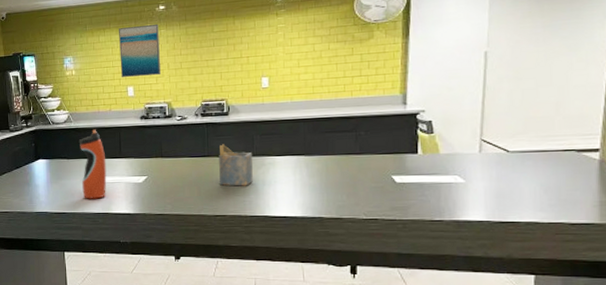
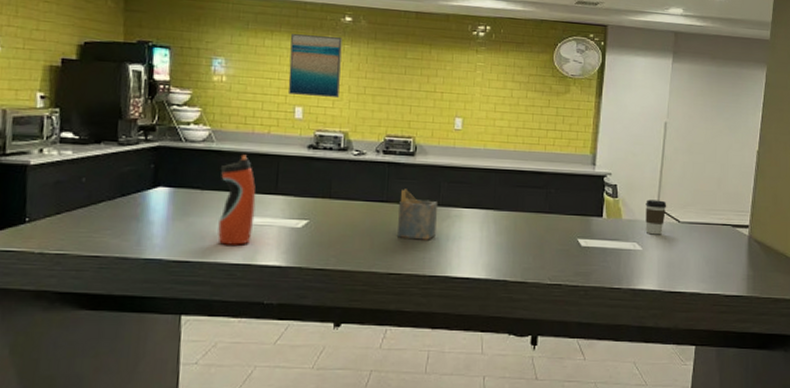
coffee cup: none [466,131,492,167] -> present [645,199,667,235]

